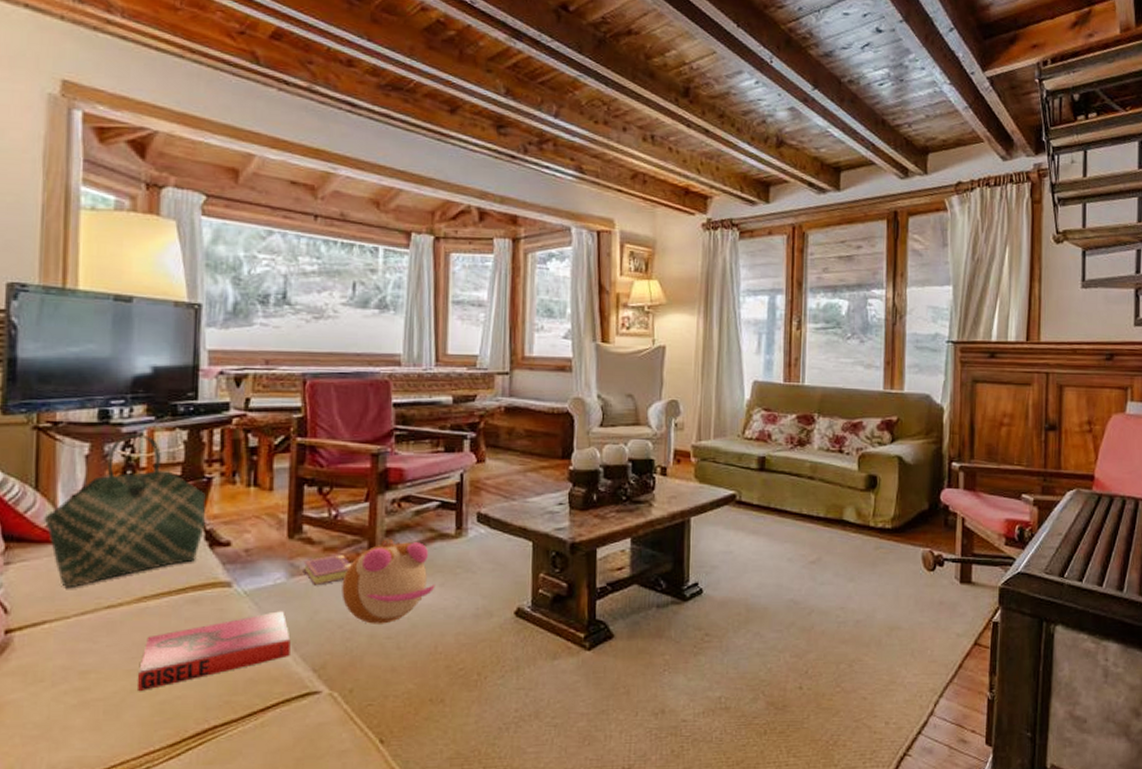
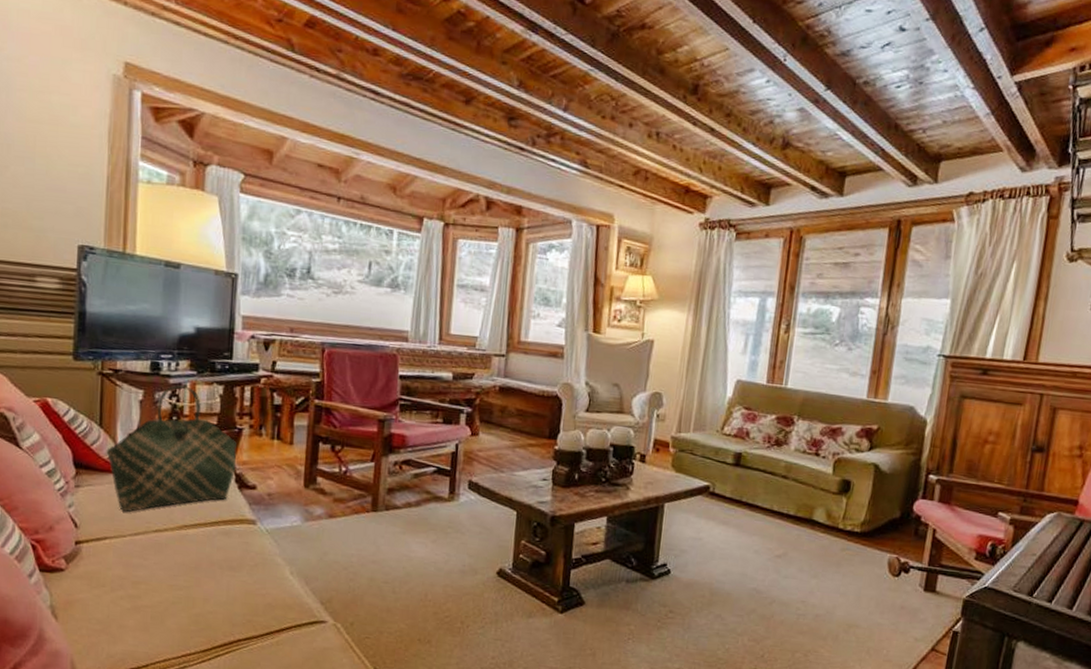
hardback book: present [138,611,291,692] -> none [178,549,303,604]
book: present [303,553,352,586] -> none [315,505,357,531]
plush toy: present [342,539,435,624] -> none [347,496,429,570]

